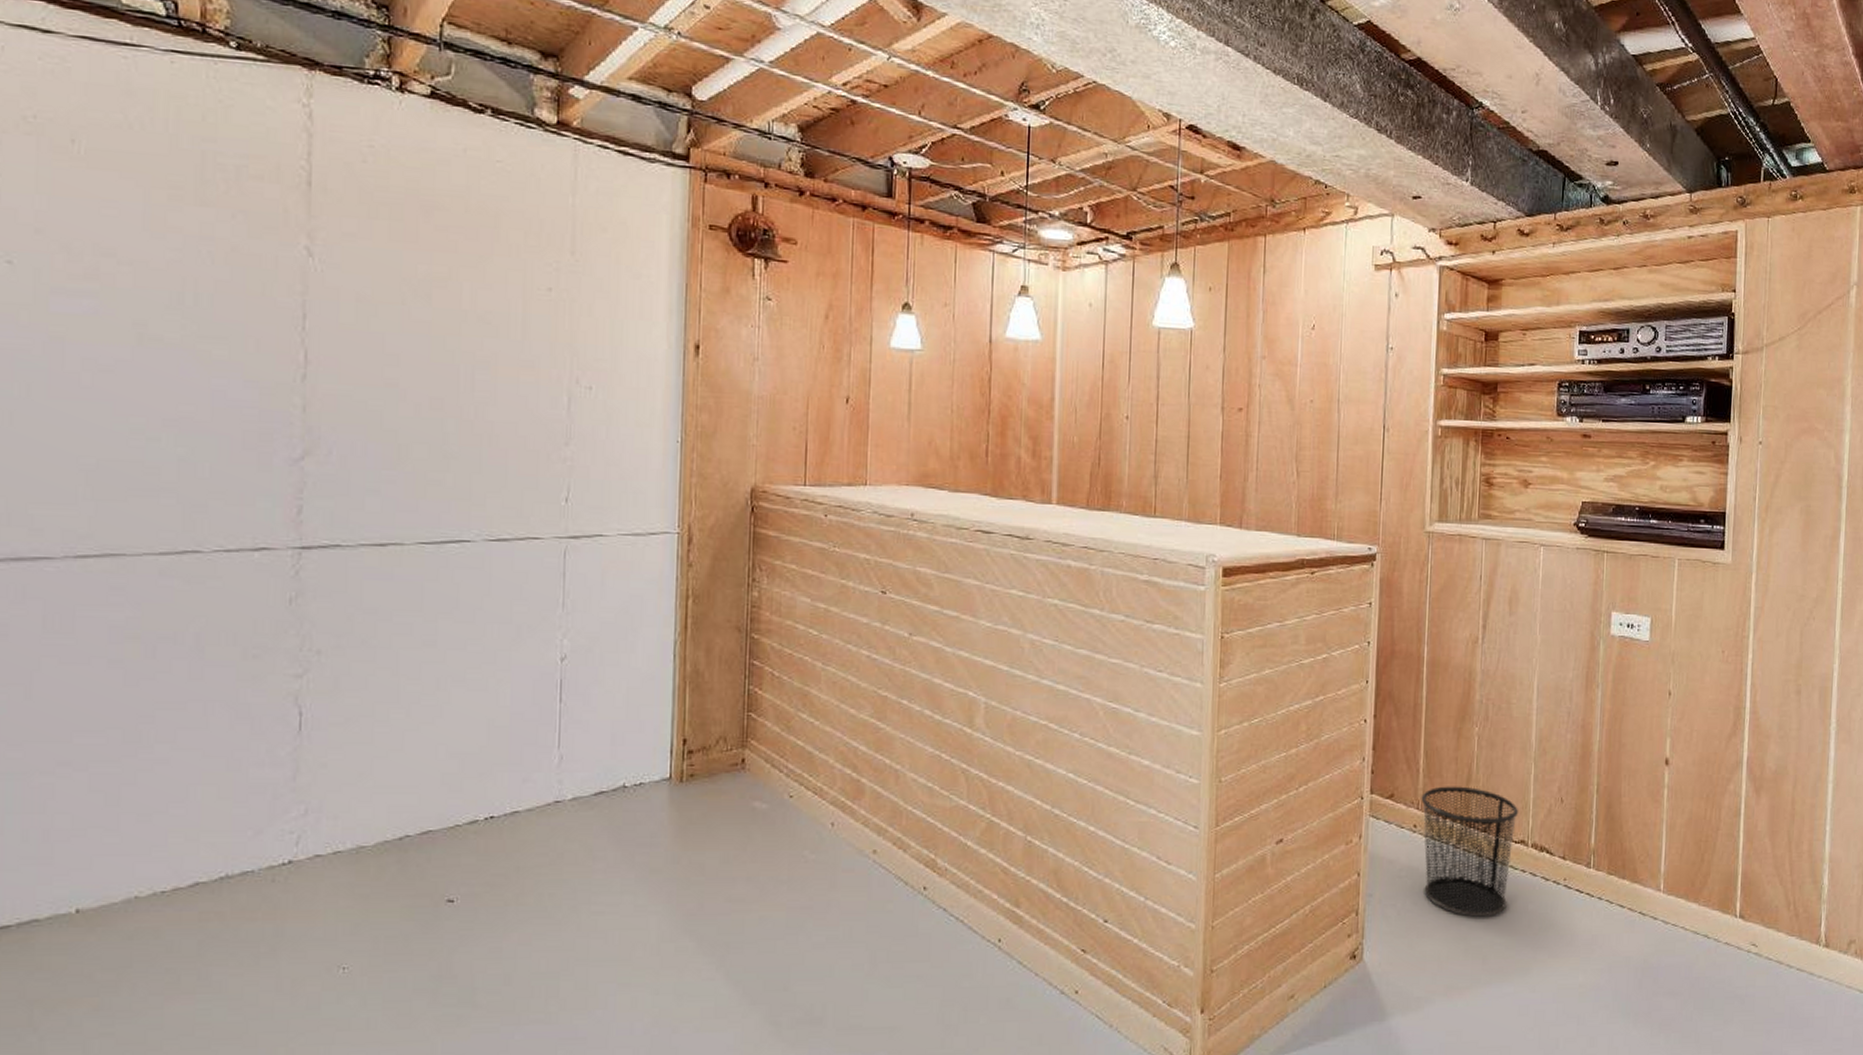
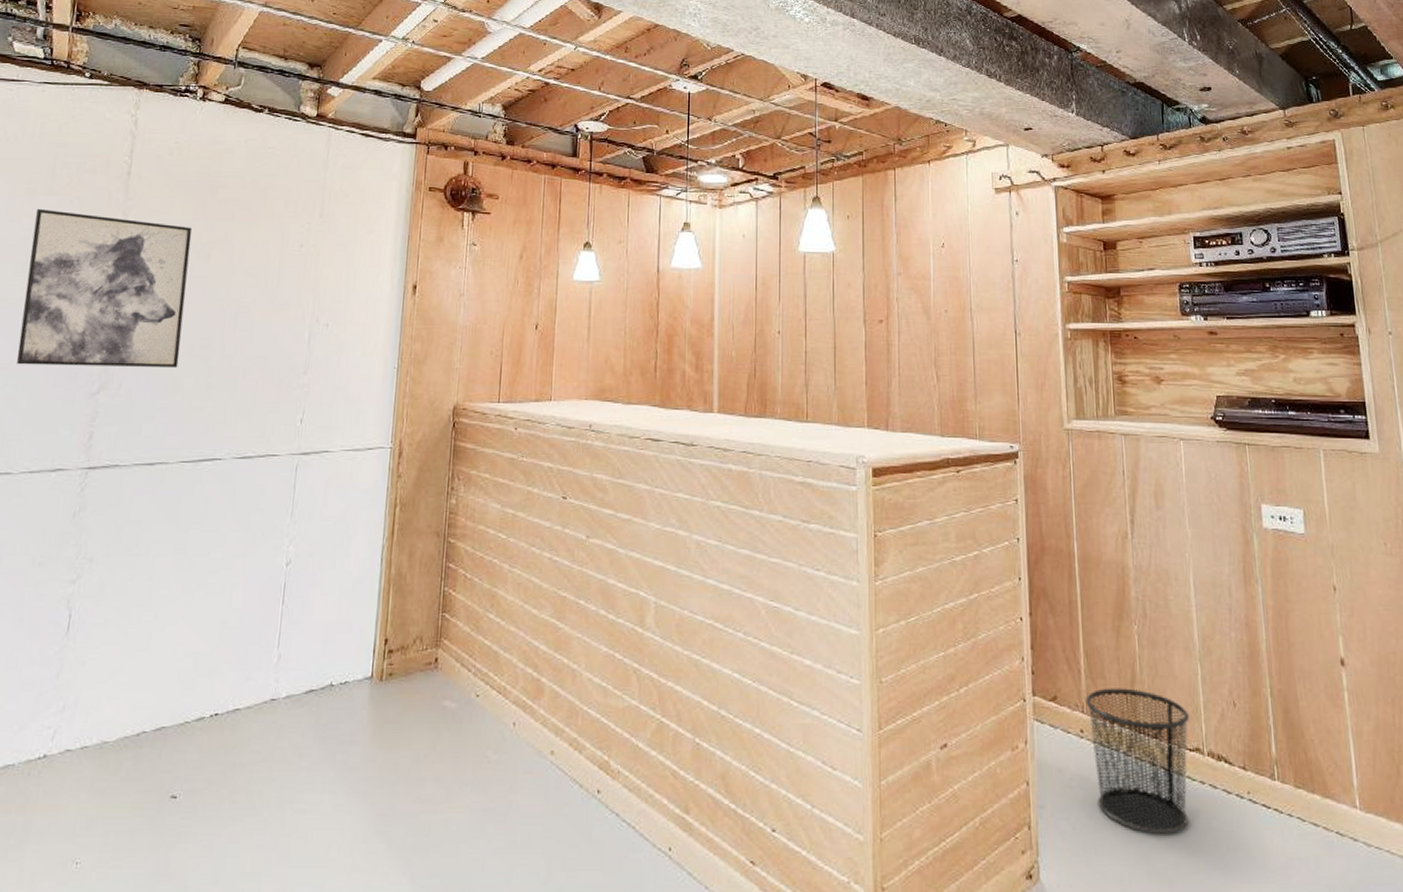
wall art: none [186,222,405,433] -> present [17,208,193,369]

